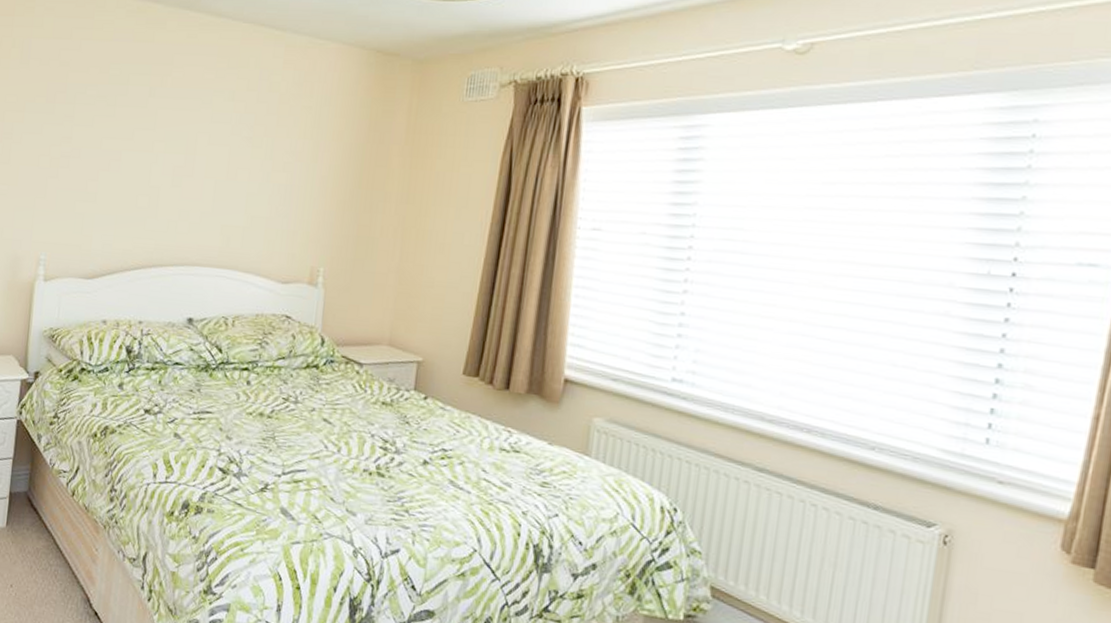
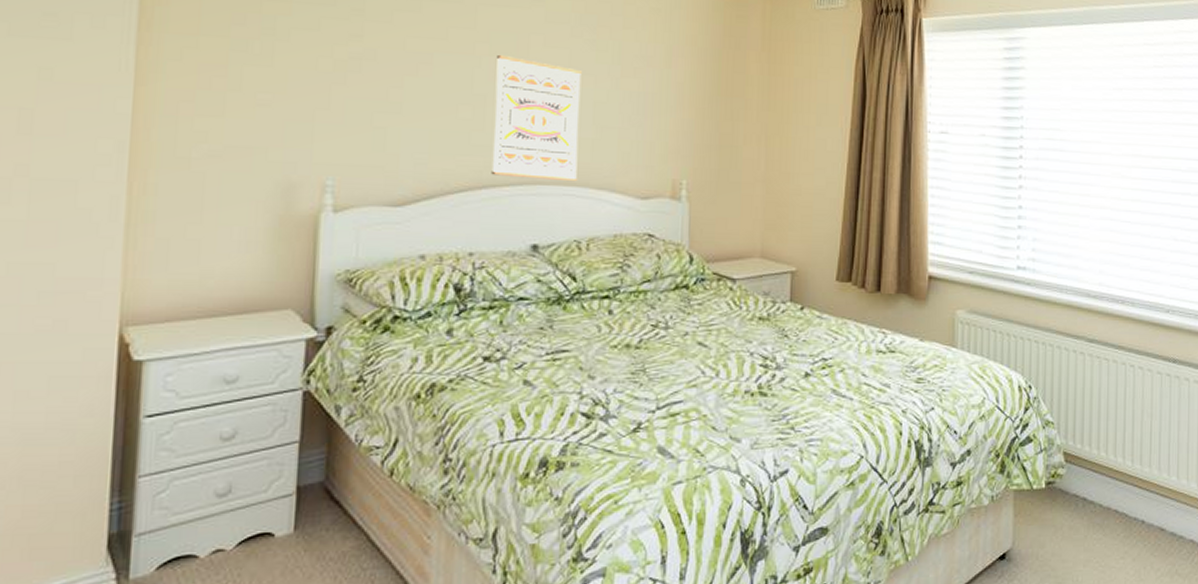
wall art: none [160,151,238,265] -> present [491,54,582,182]

